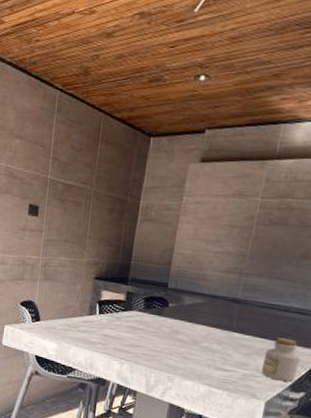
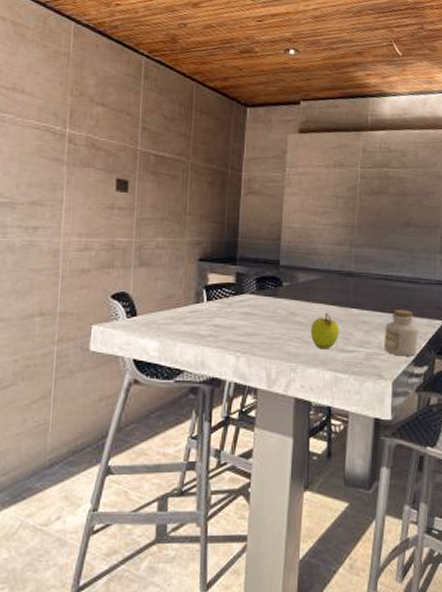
fruit: none [190,333,219,366] -> present [310,312,339,350]

